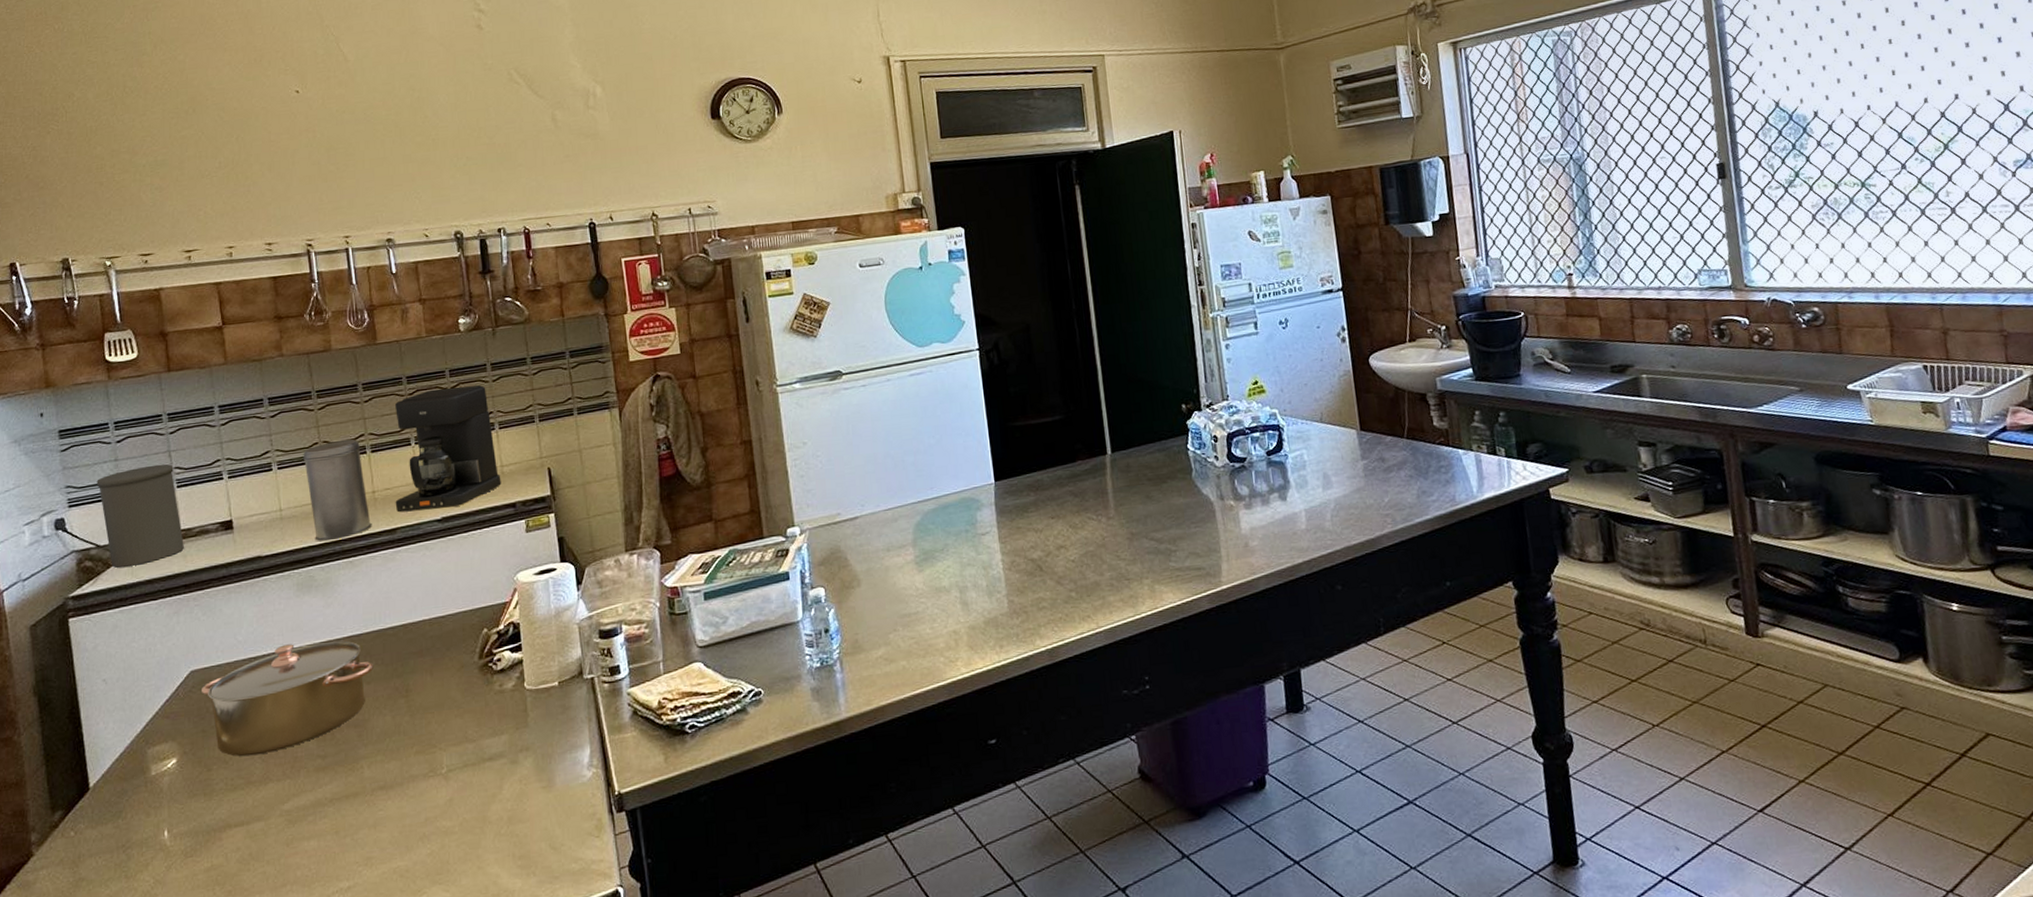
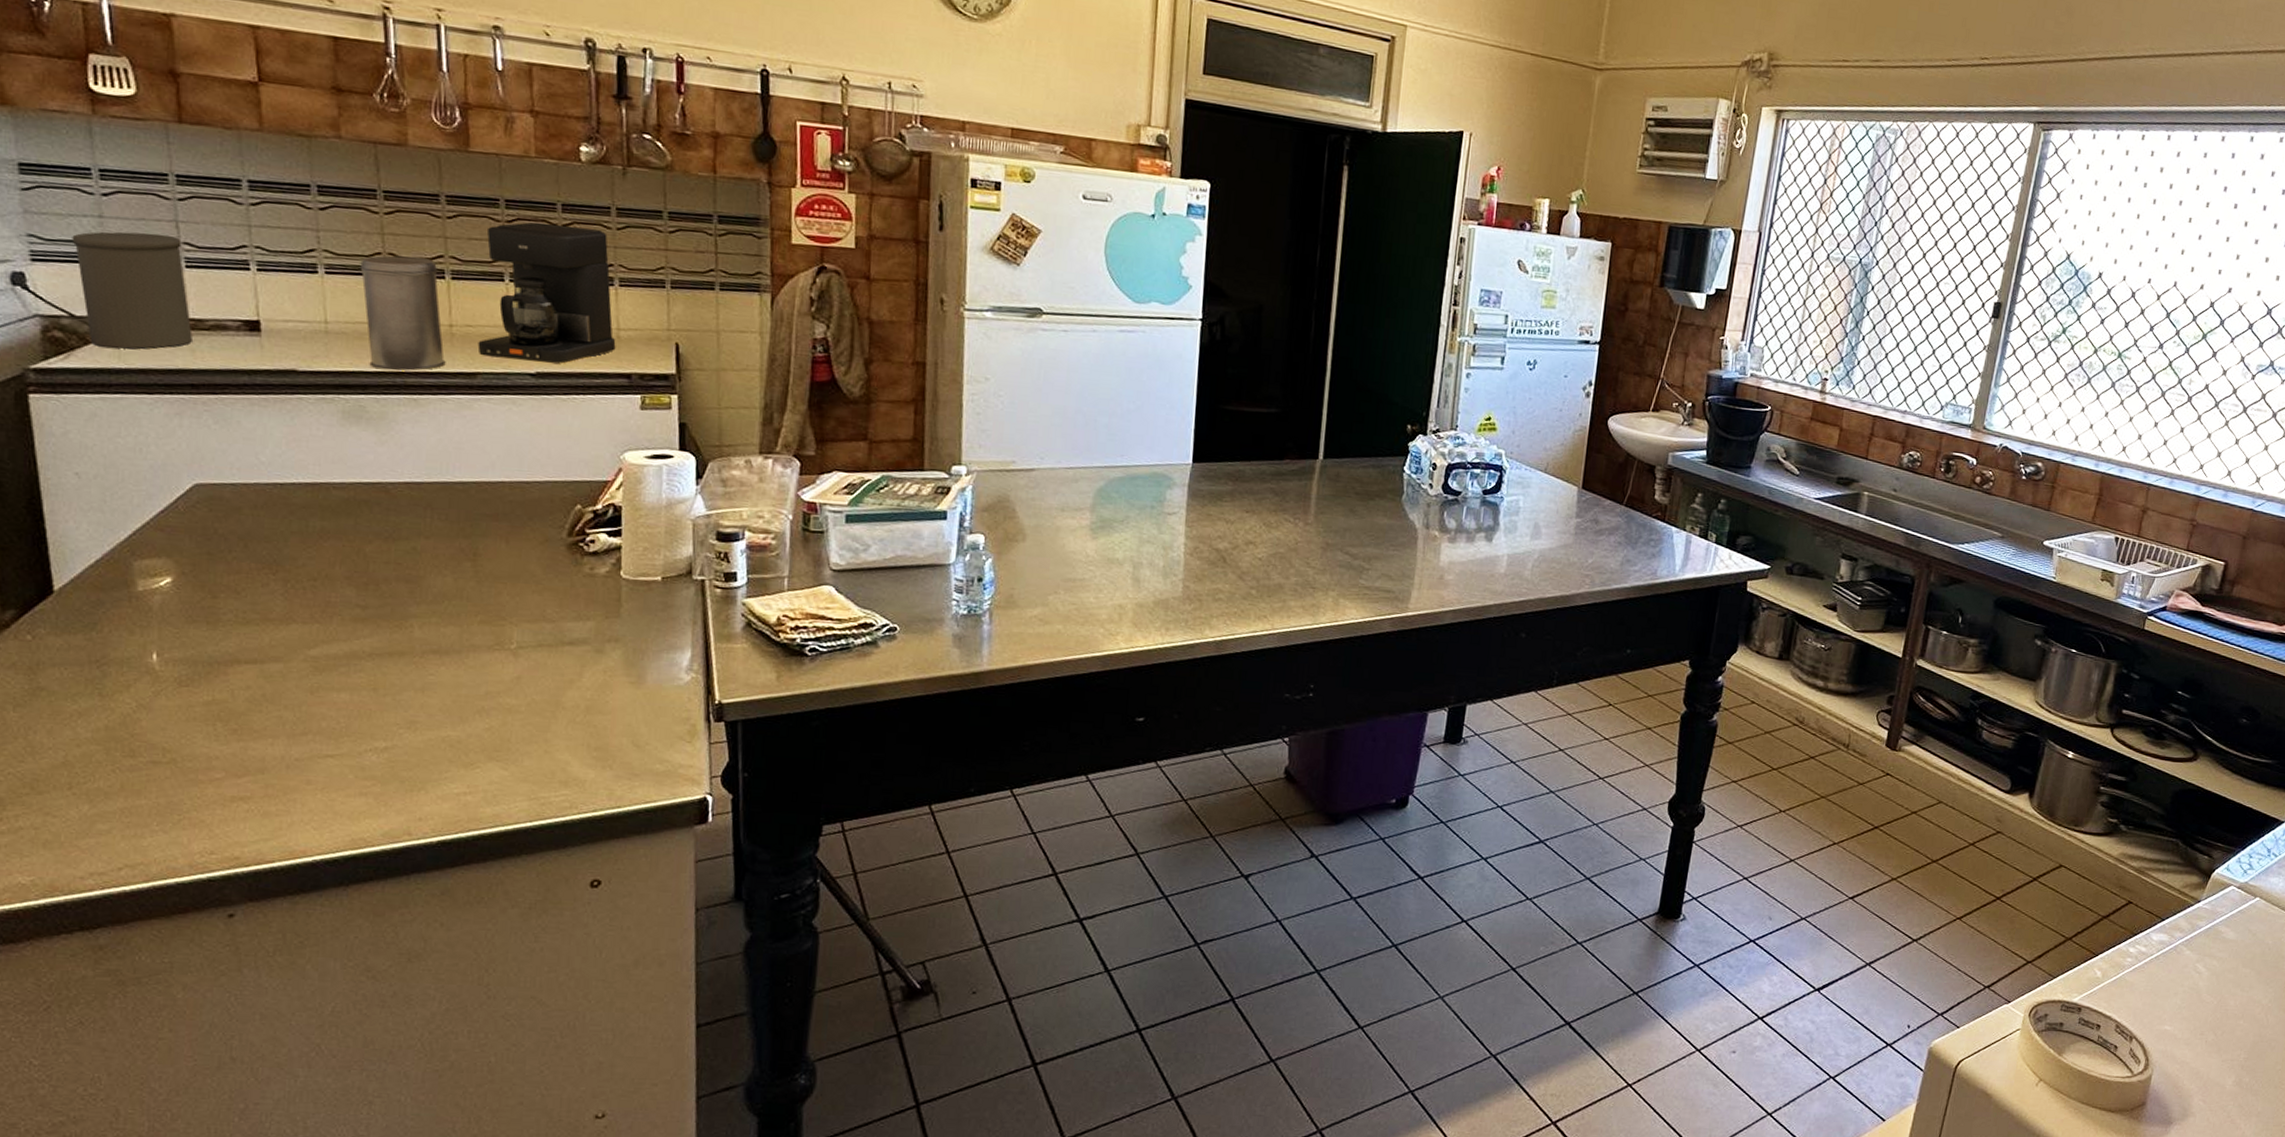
cooking pot: present [202,640,373,756] -> none [209,476,435,592]

